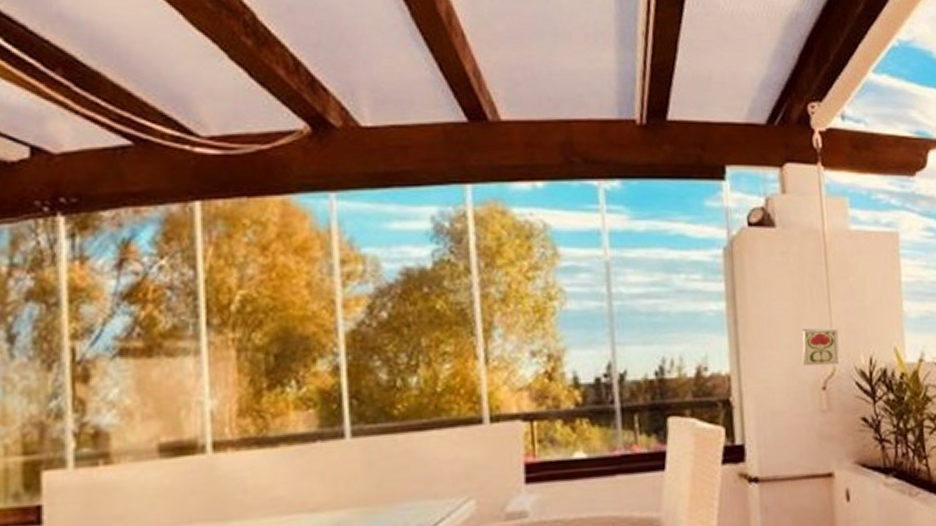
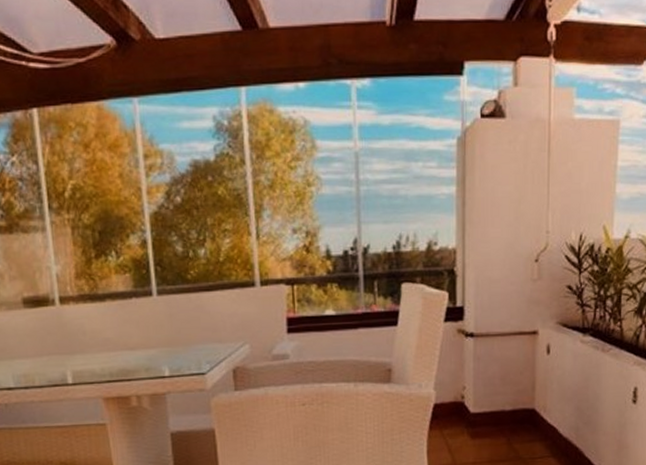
decorative tile: present [802,328,839,367] -> none [519,208,553,242]

